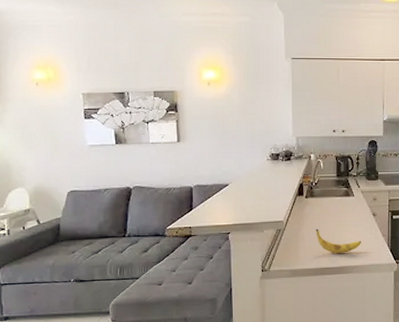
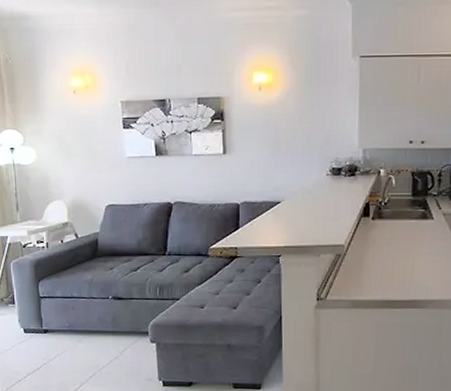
banana: present [316,229,362,254] -> none [383,255,441,285]

